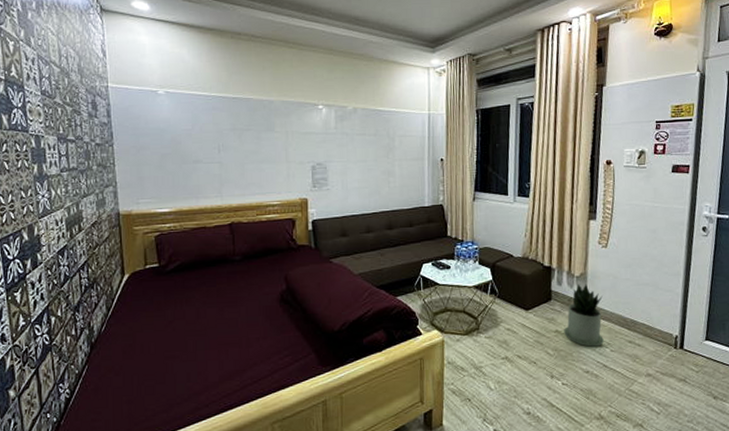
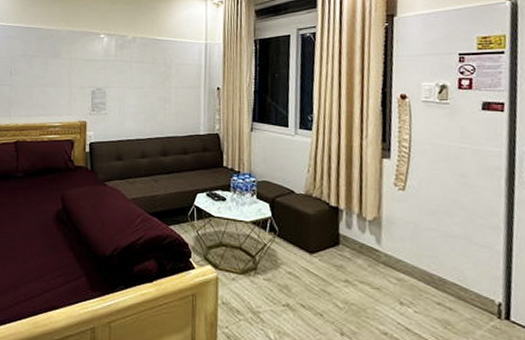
planter: present [564,284,604,347] -> none [355,229,405,305]

